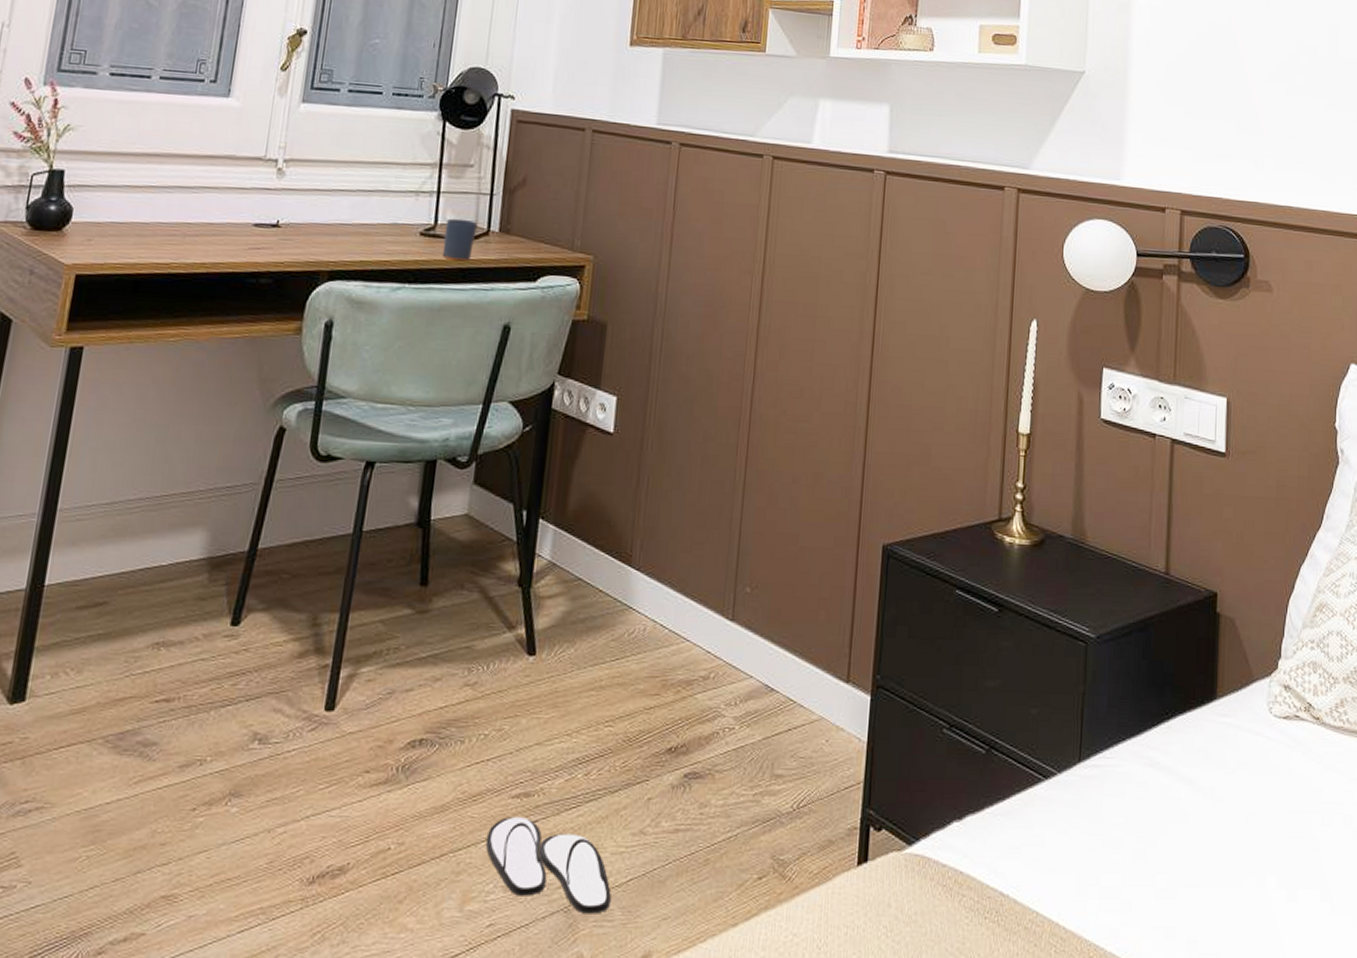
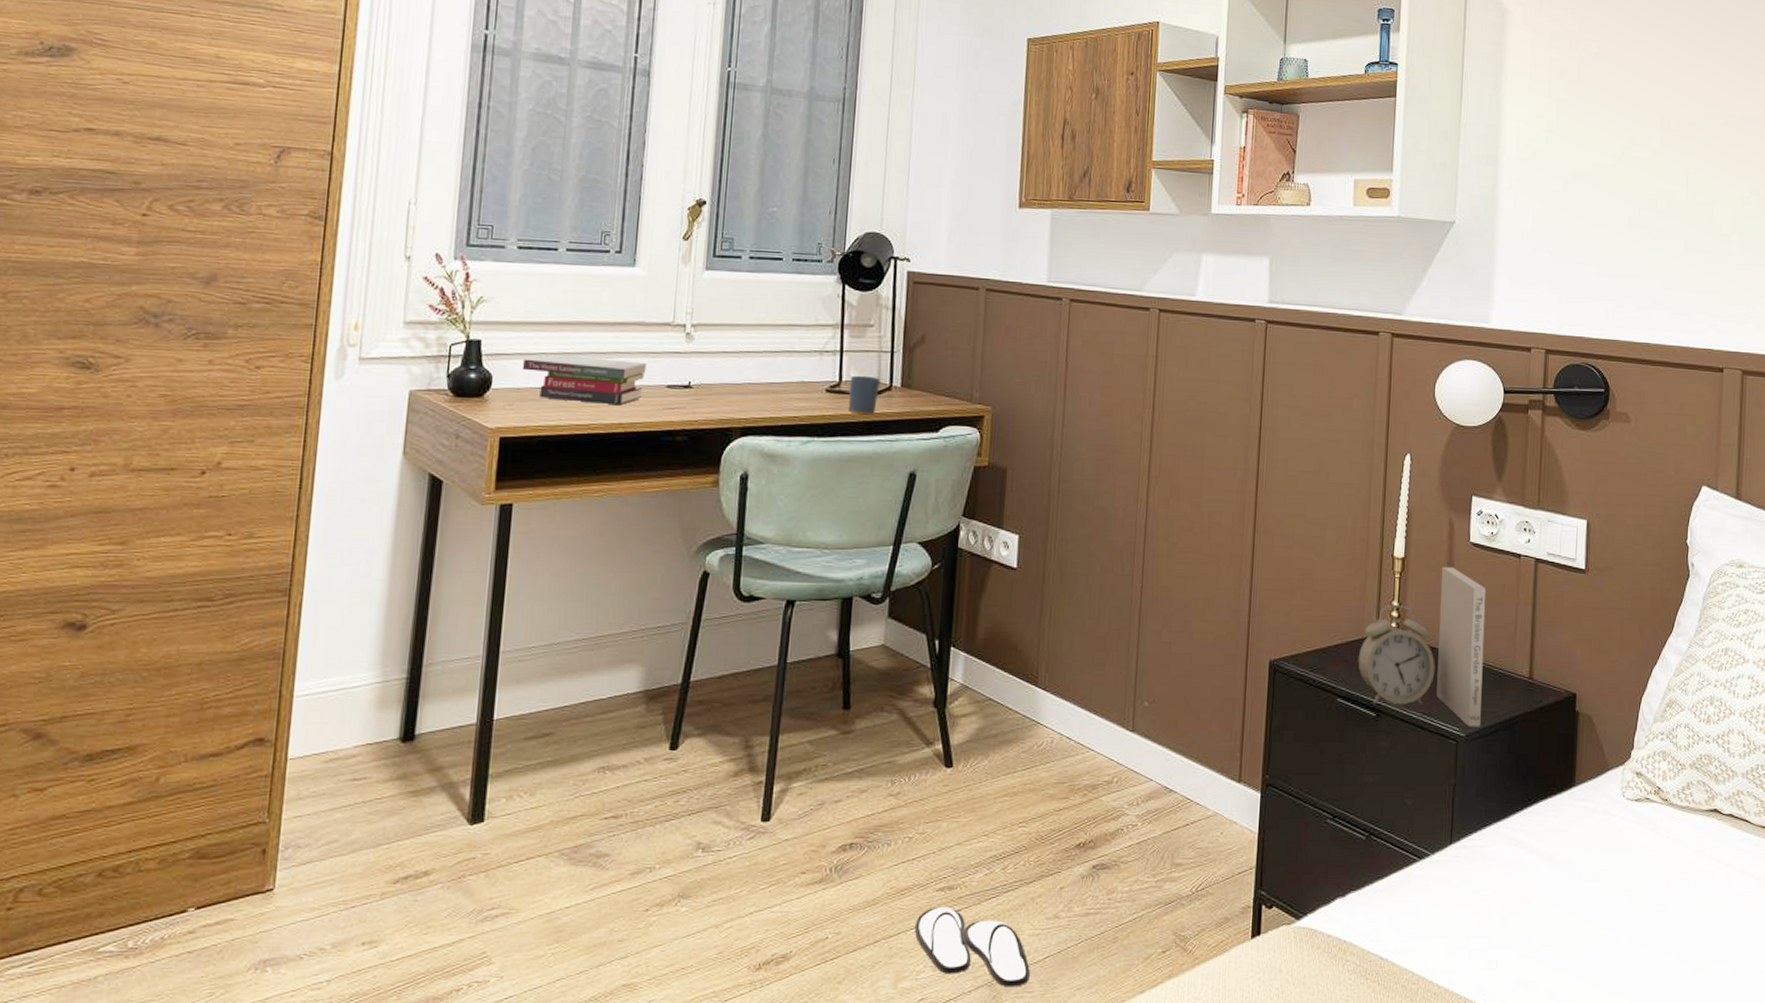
books: none [104,187,235,244] -> present [522,354,647,406]
alarm clock: none [978,486,1063,601] -> present [1357,605,1435,705]
book: none [1064,445,1119,628] -> present [1436,566,1487,727]

